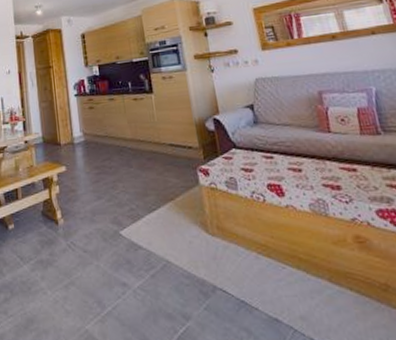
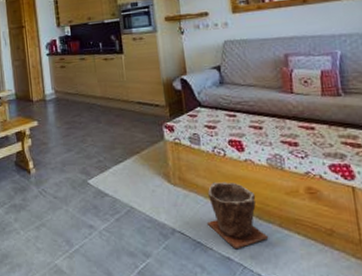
plant pot: none [248,231,319,308] -> present [206,182,269,248]

